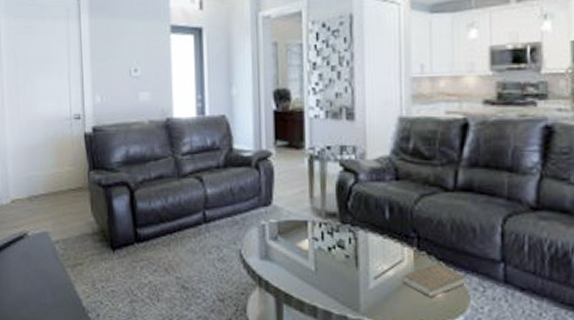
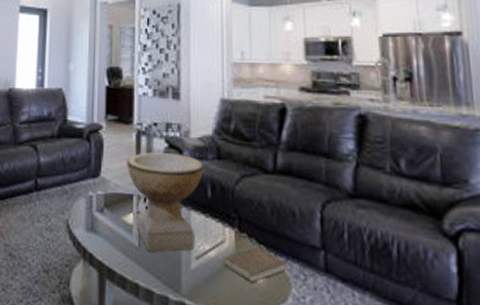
decorative bowl: none [299,176,381,275] -> present [127,152,203,252]

